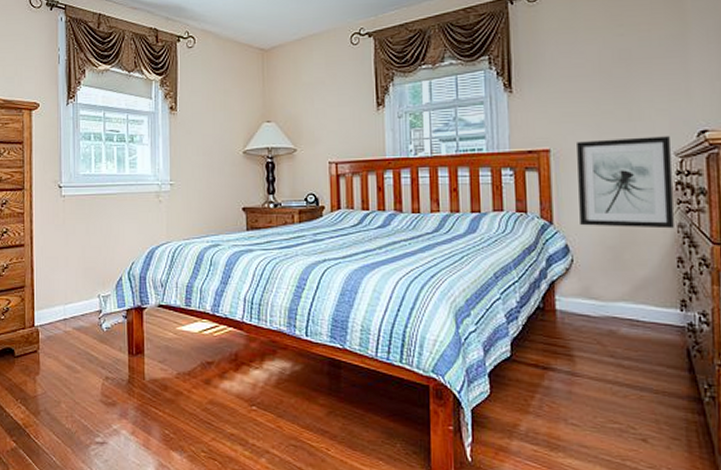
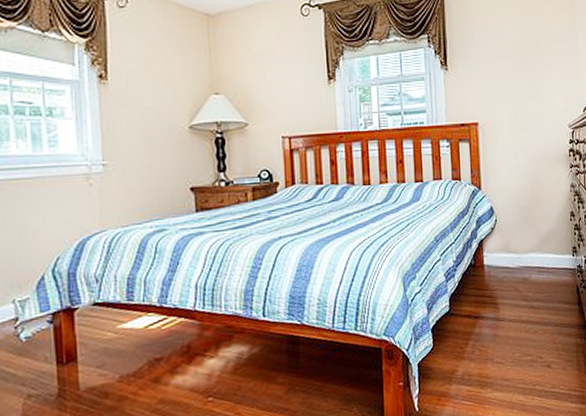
wall art: present [577,136,674,229] -> none [499,111,568,190]

